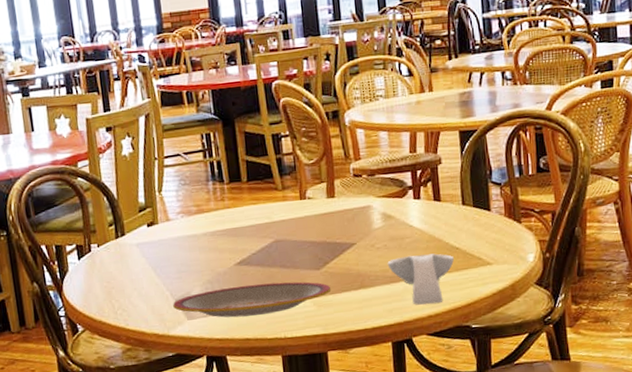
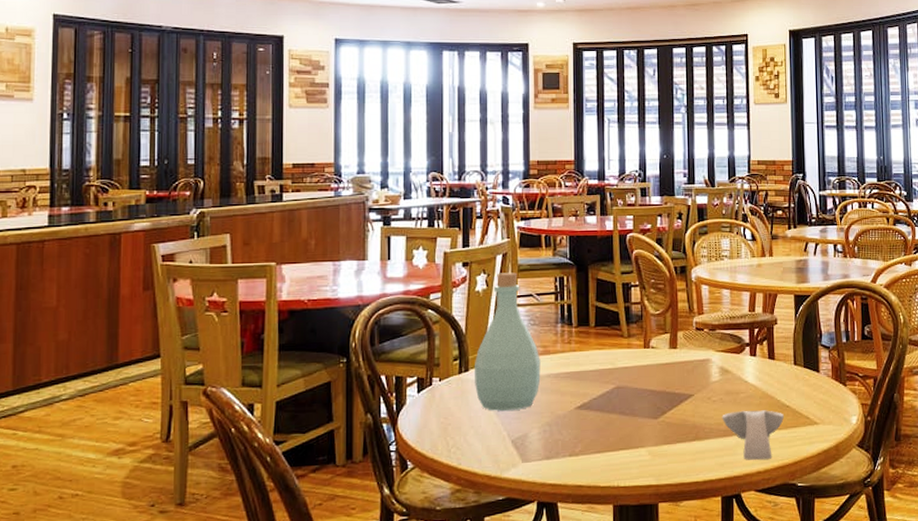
bottle: none [130,133,197,273] -> present [475,272,541,411]
plate: present [173,281,332,318] -> none [509,429,667,463]

